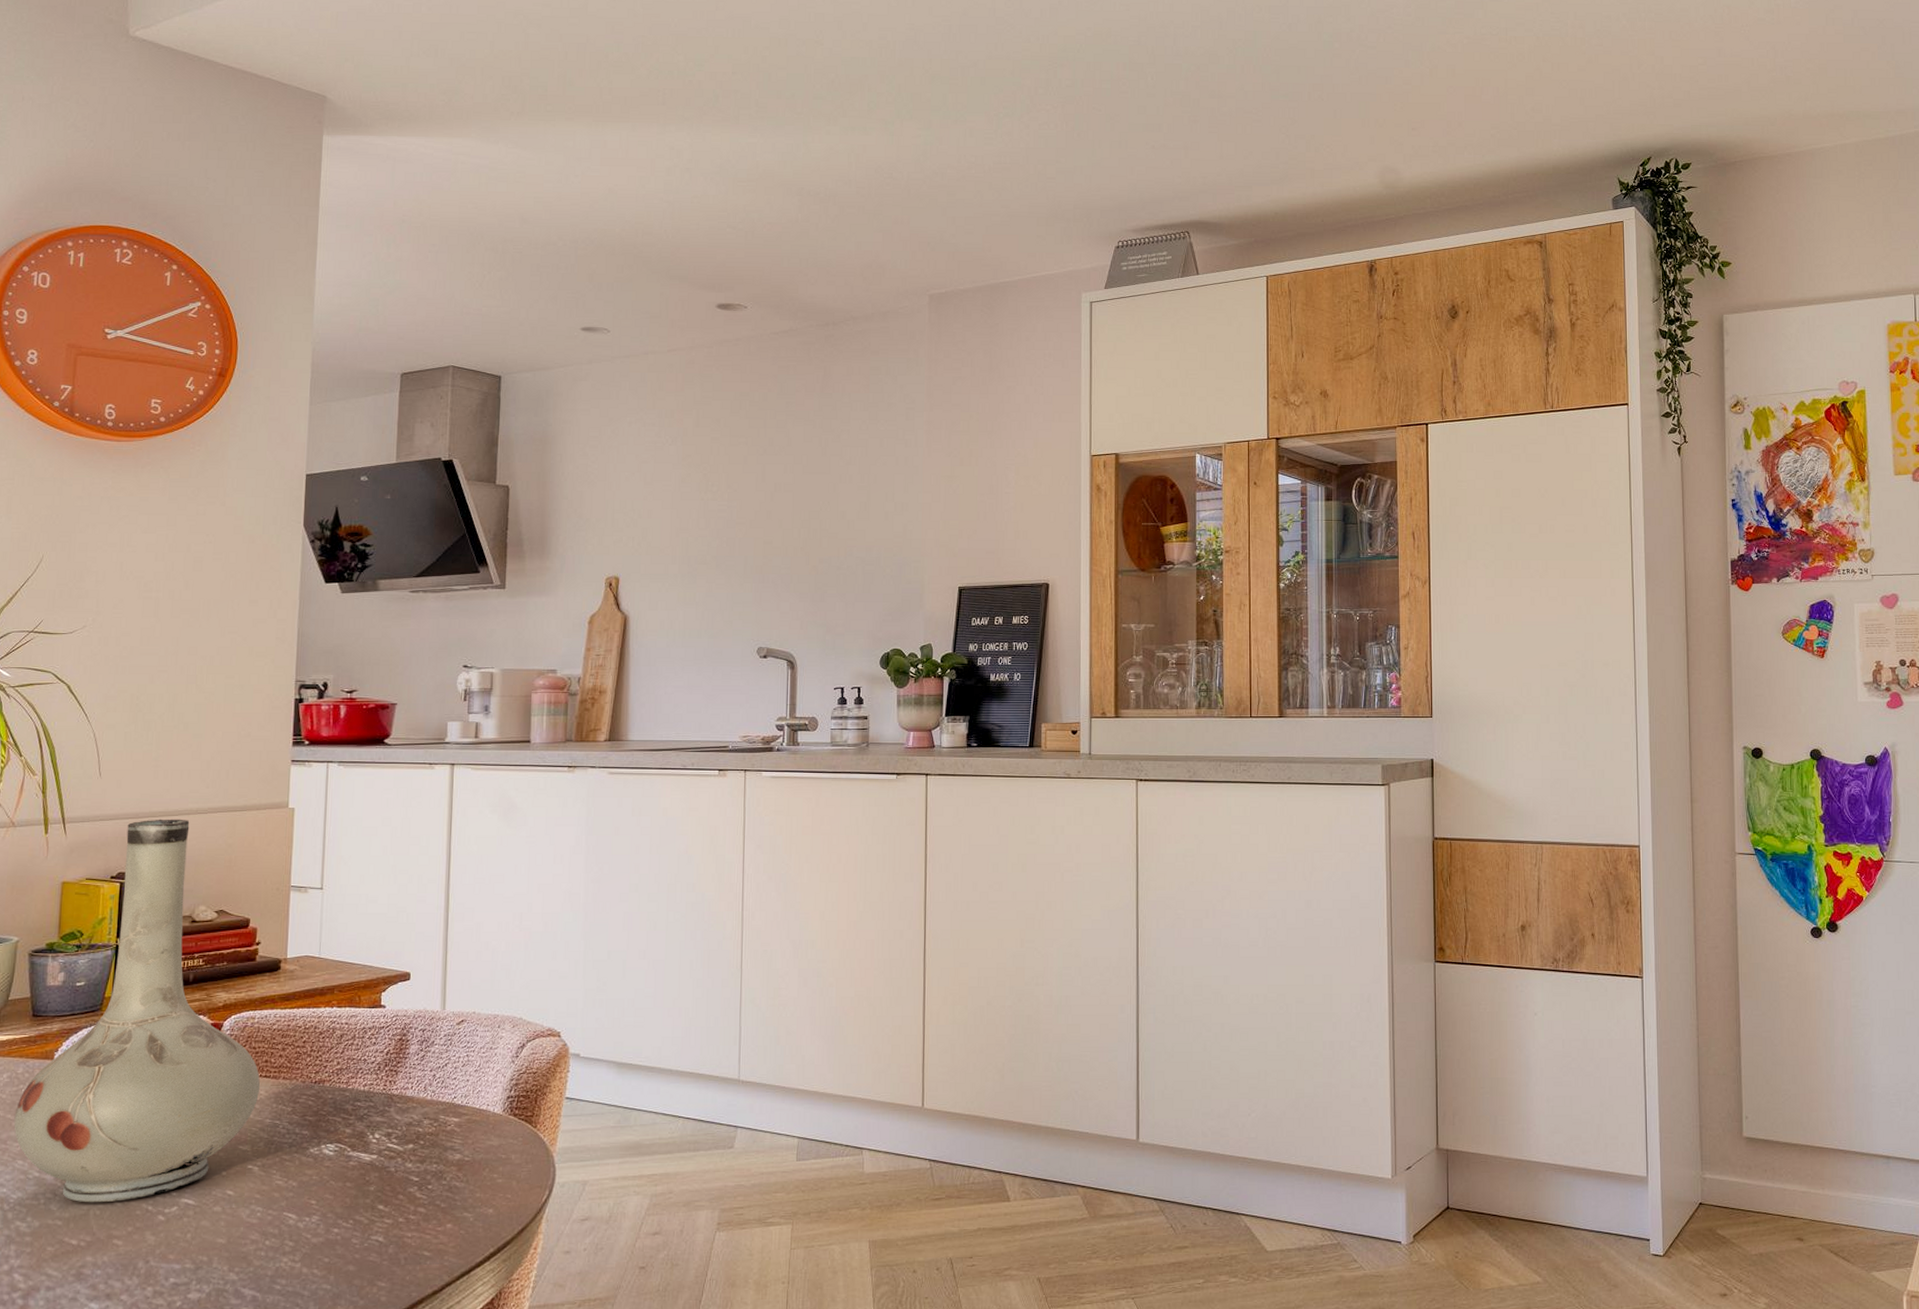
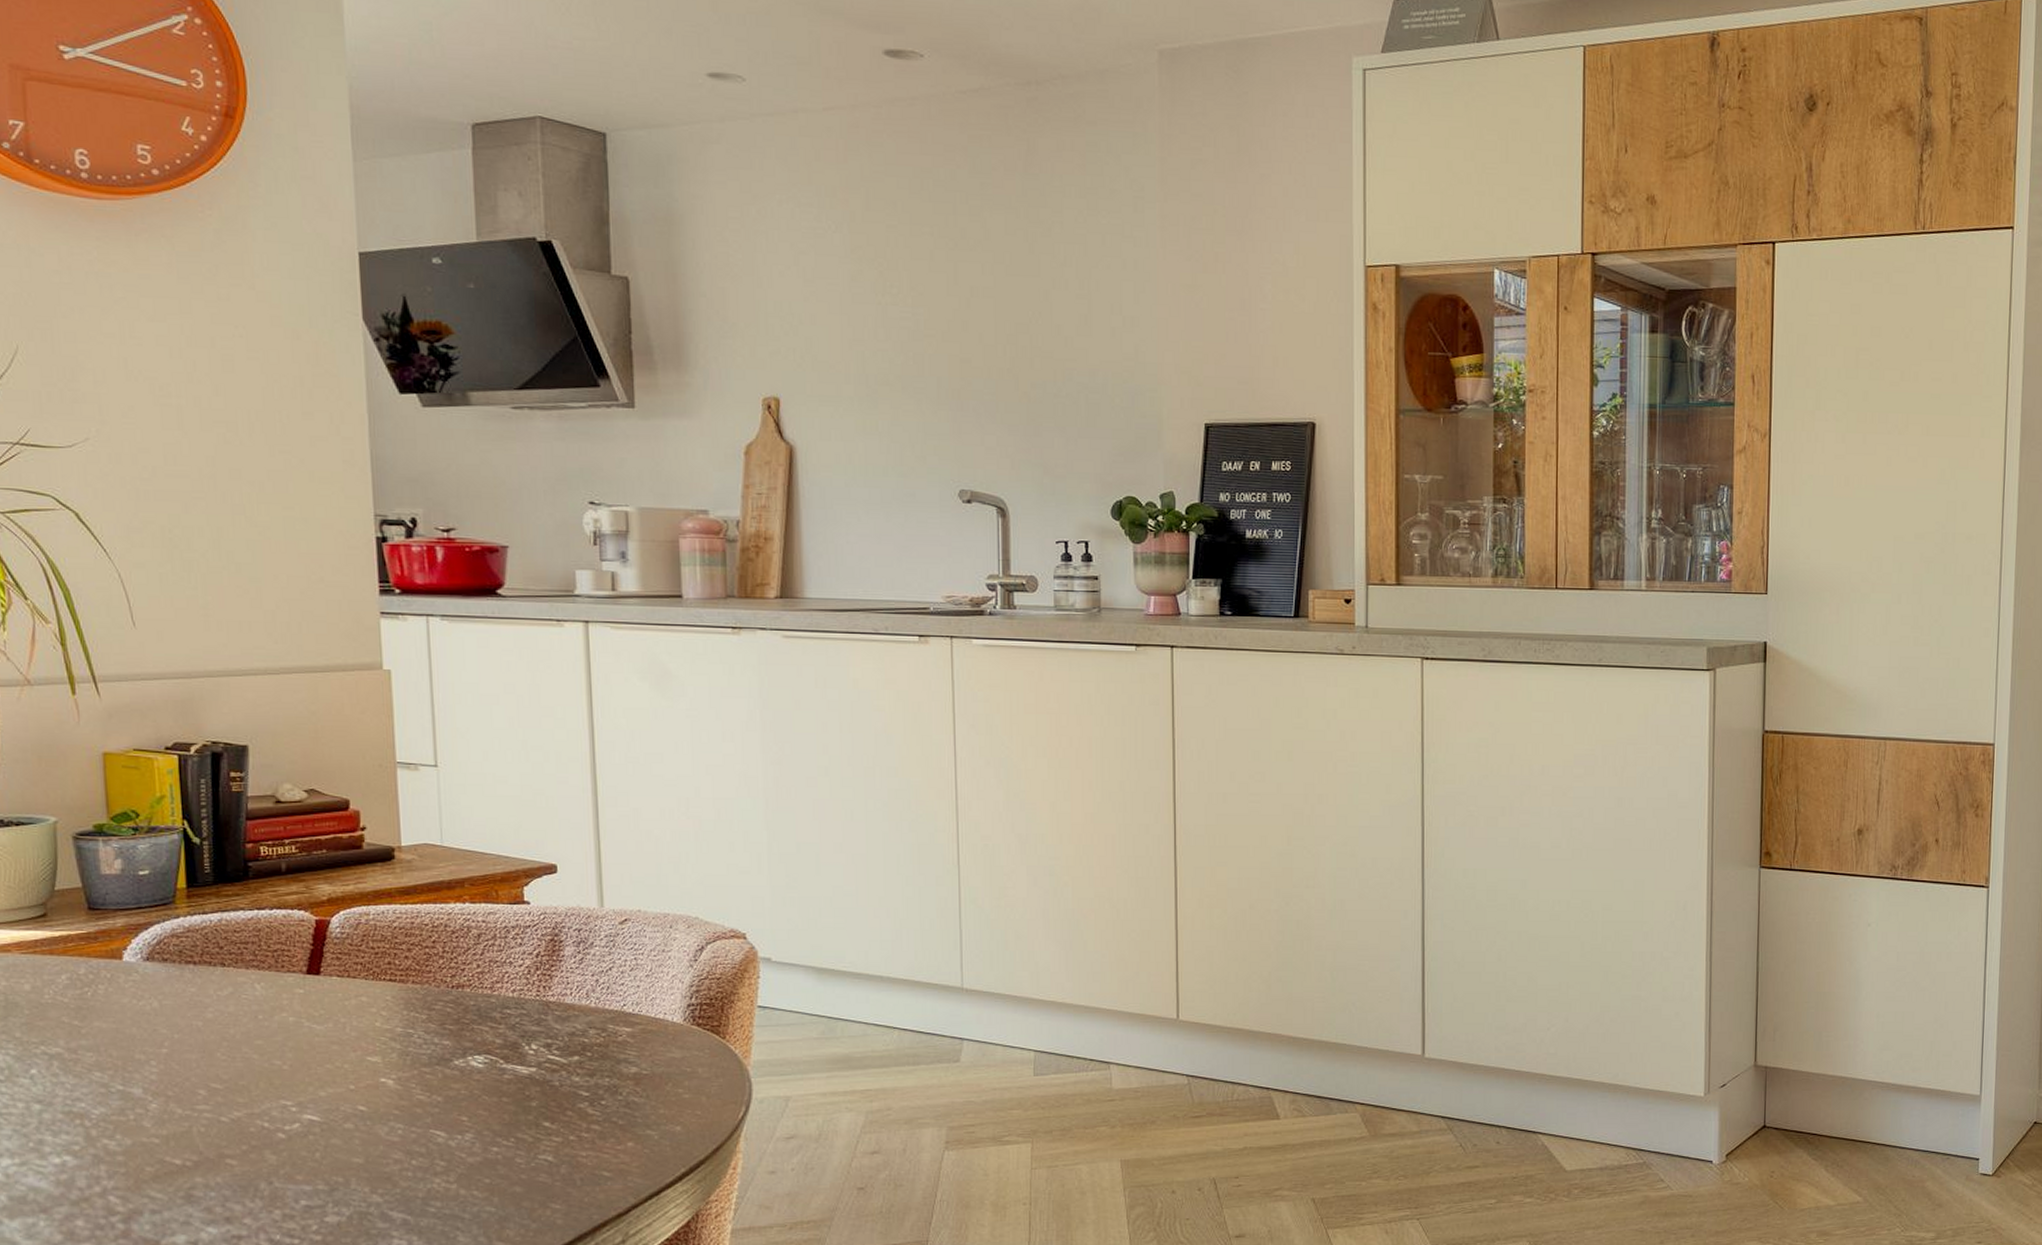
vase: present [14,819,260,1203] -> none [82,679,385,1119]

